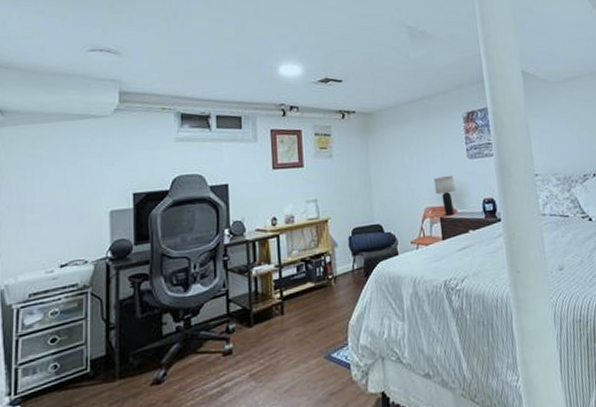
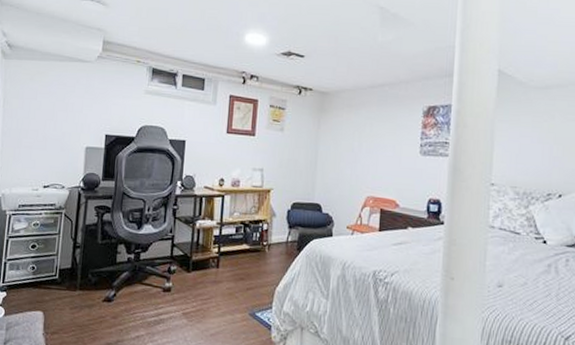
table lamp: present [433,176,457,216] -> none [379,168,403,208]

